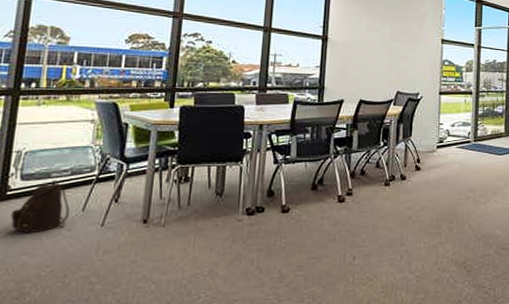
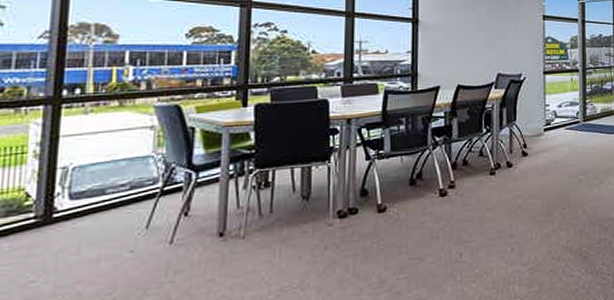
backpack: present [10,180,70,233] -> none [59,196,130,259]

